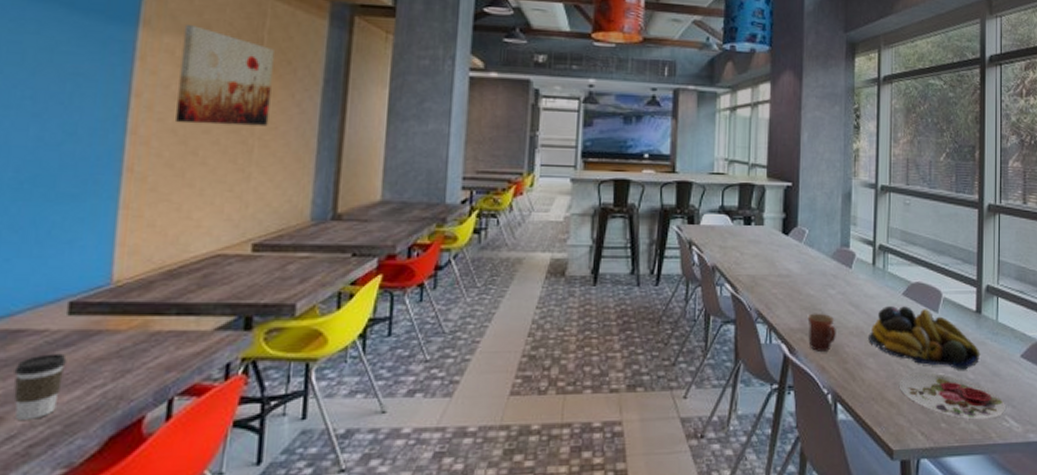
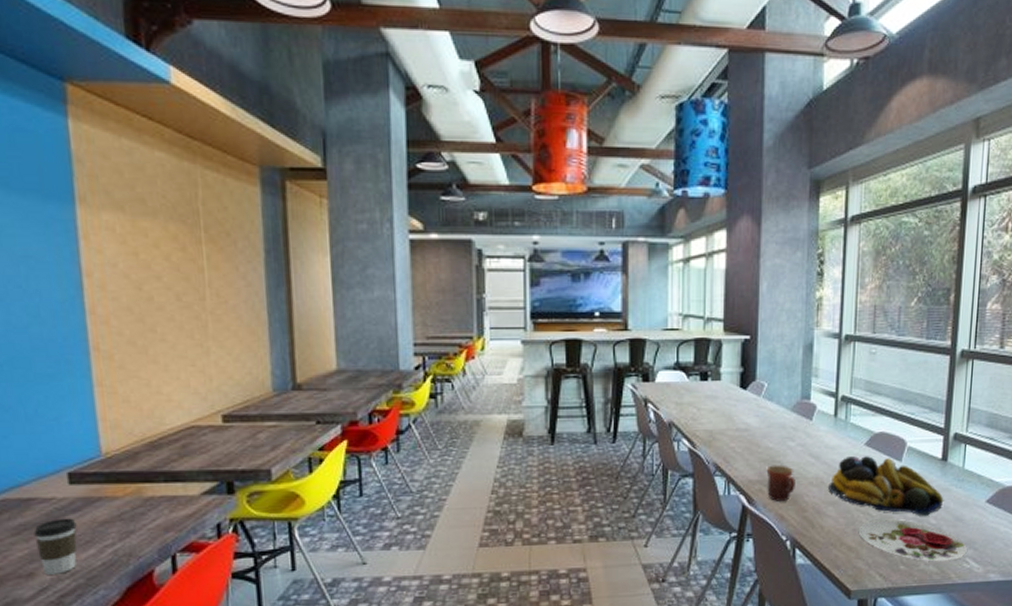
wall art: present [176,25,274,126] -> none [119,200,218,301]

